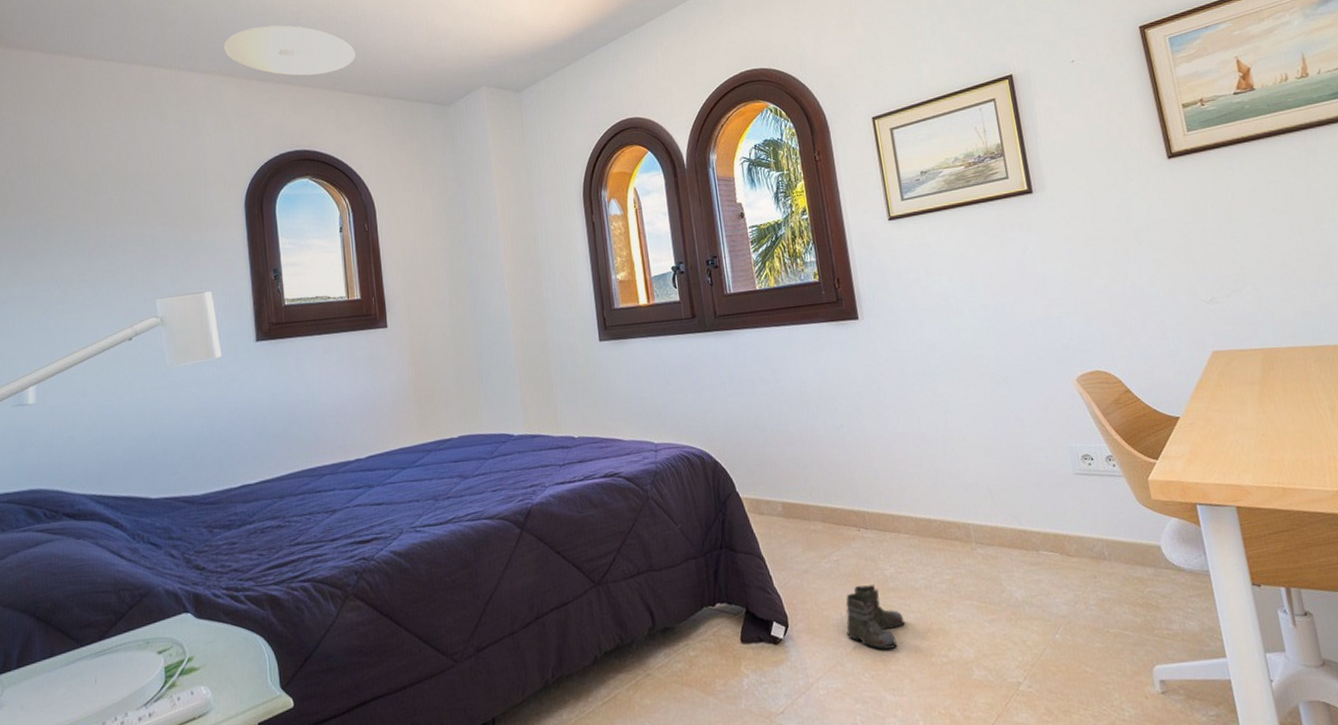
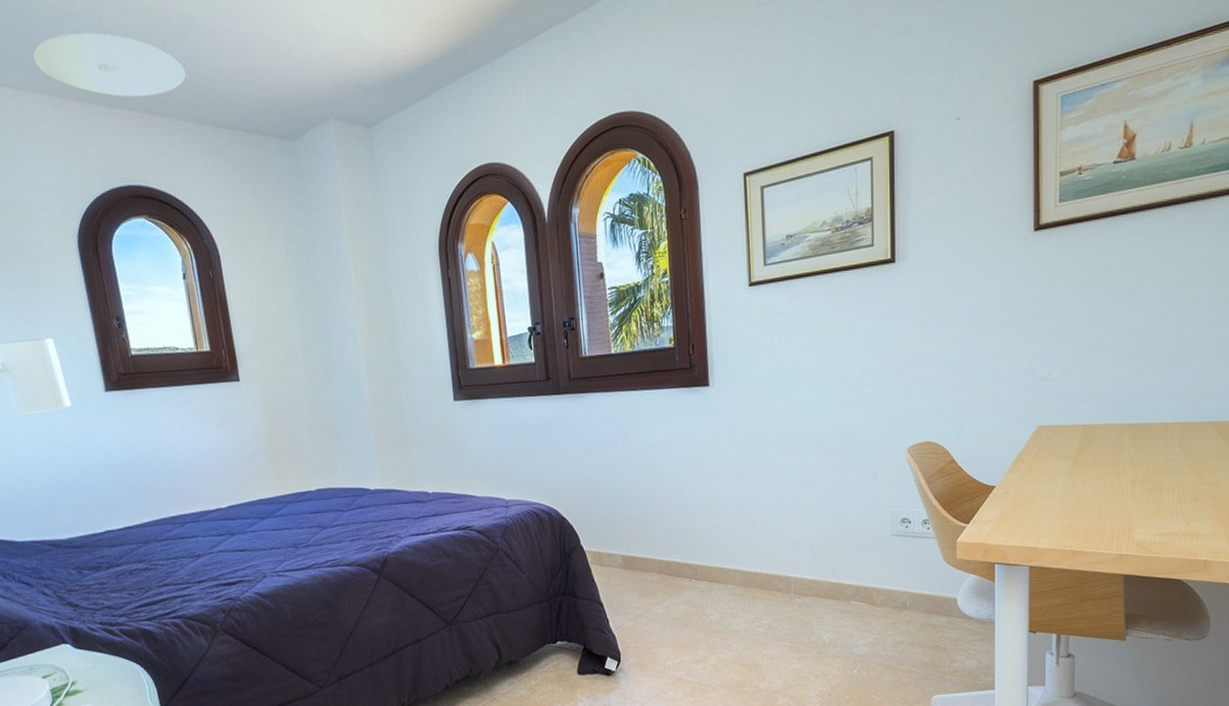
boots: present [845,585,906,650] -> none [672,627,725,681]

